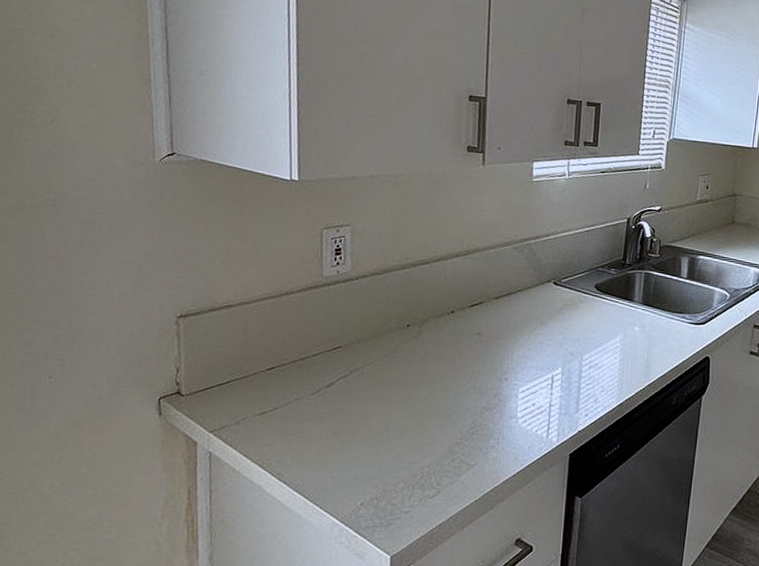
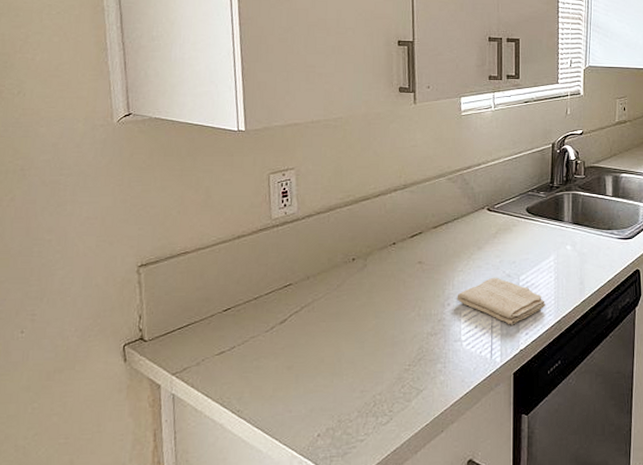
washcloth: none [515,354,608,405] -> present [457,277,545,325]

